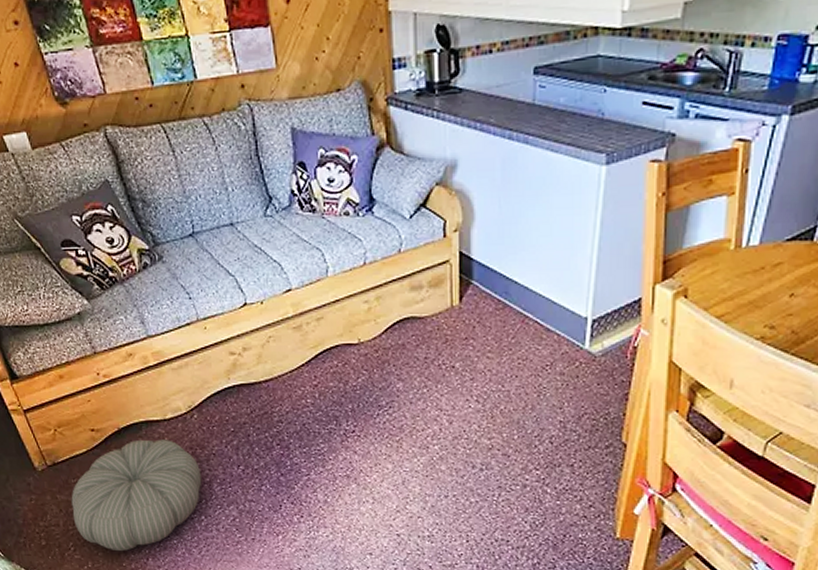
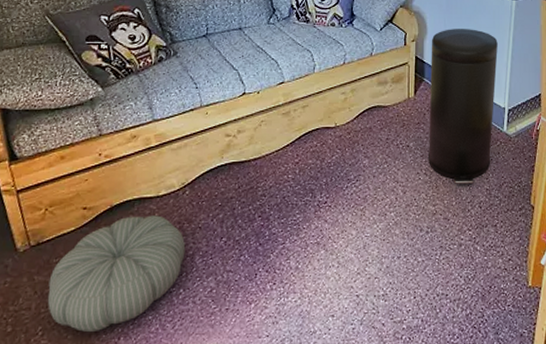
pedal bin: none [480,210,578,414] -> present [428,29,498,184]

